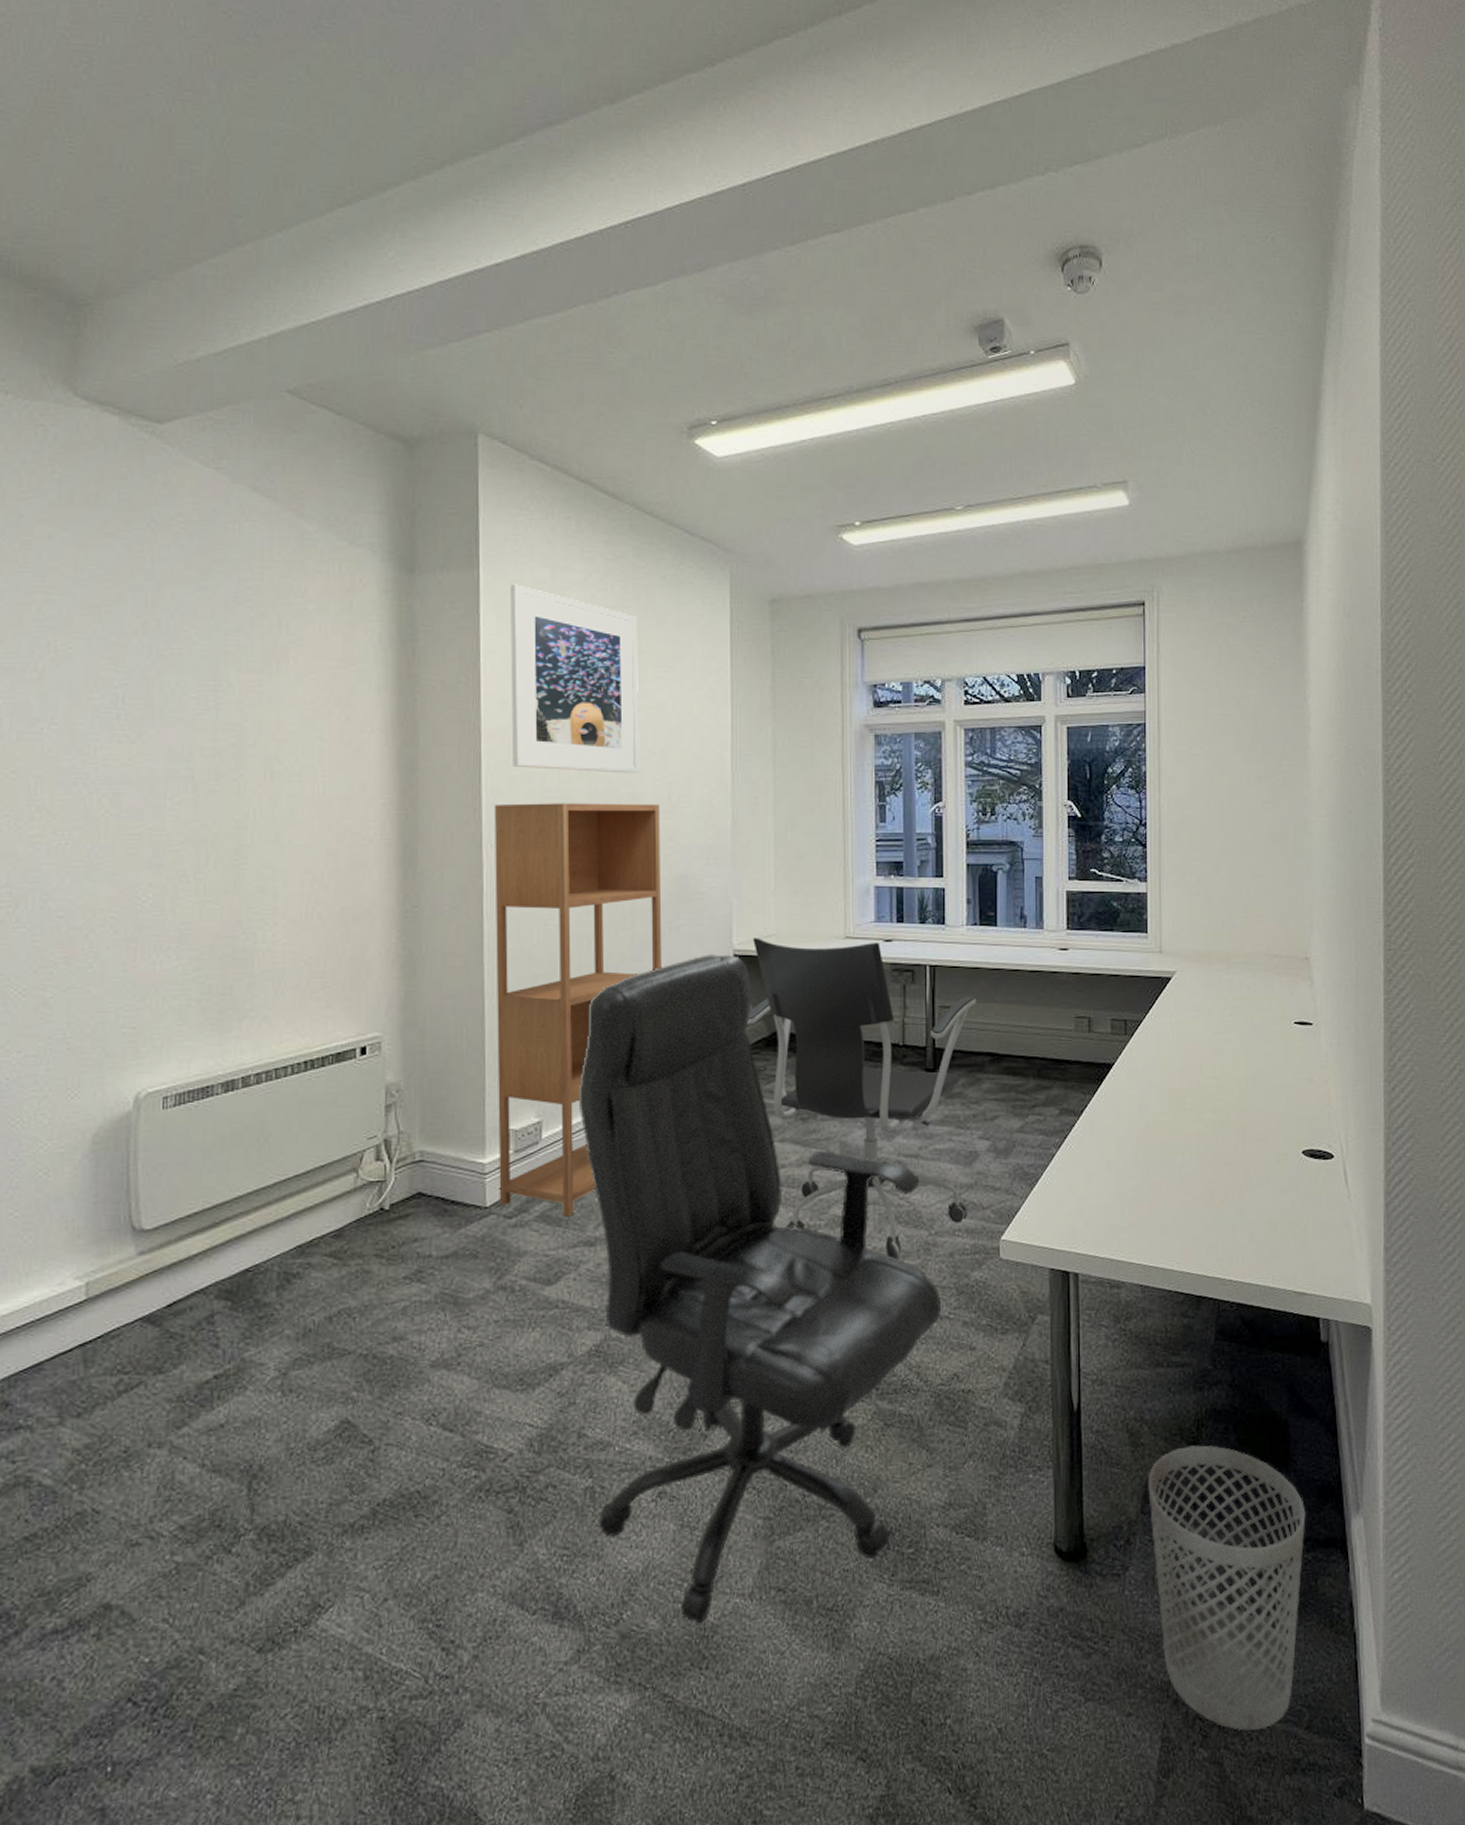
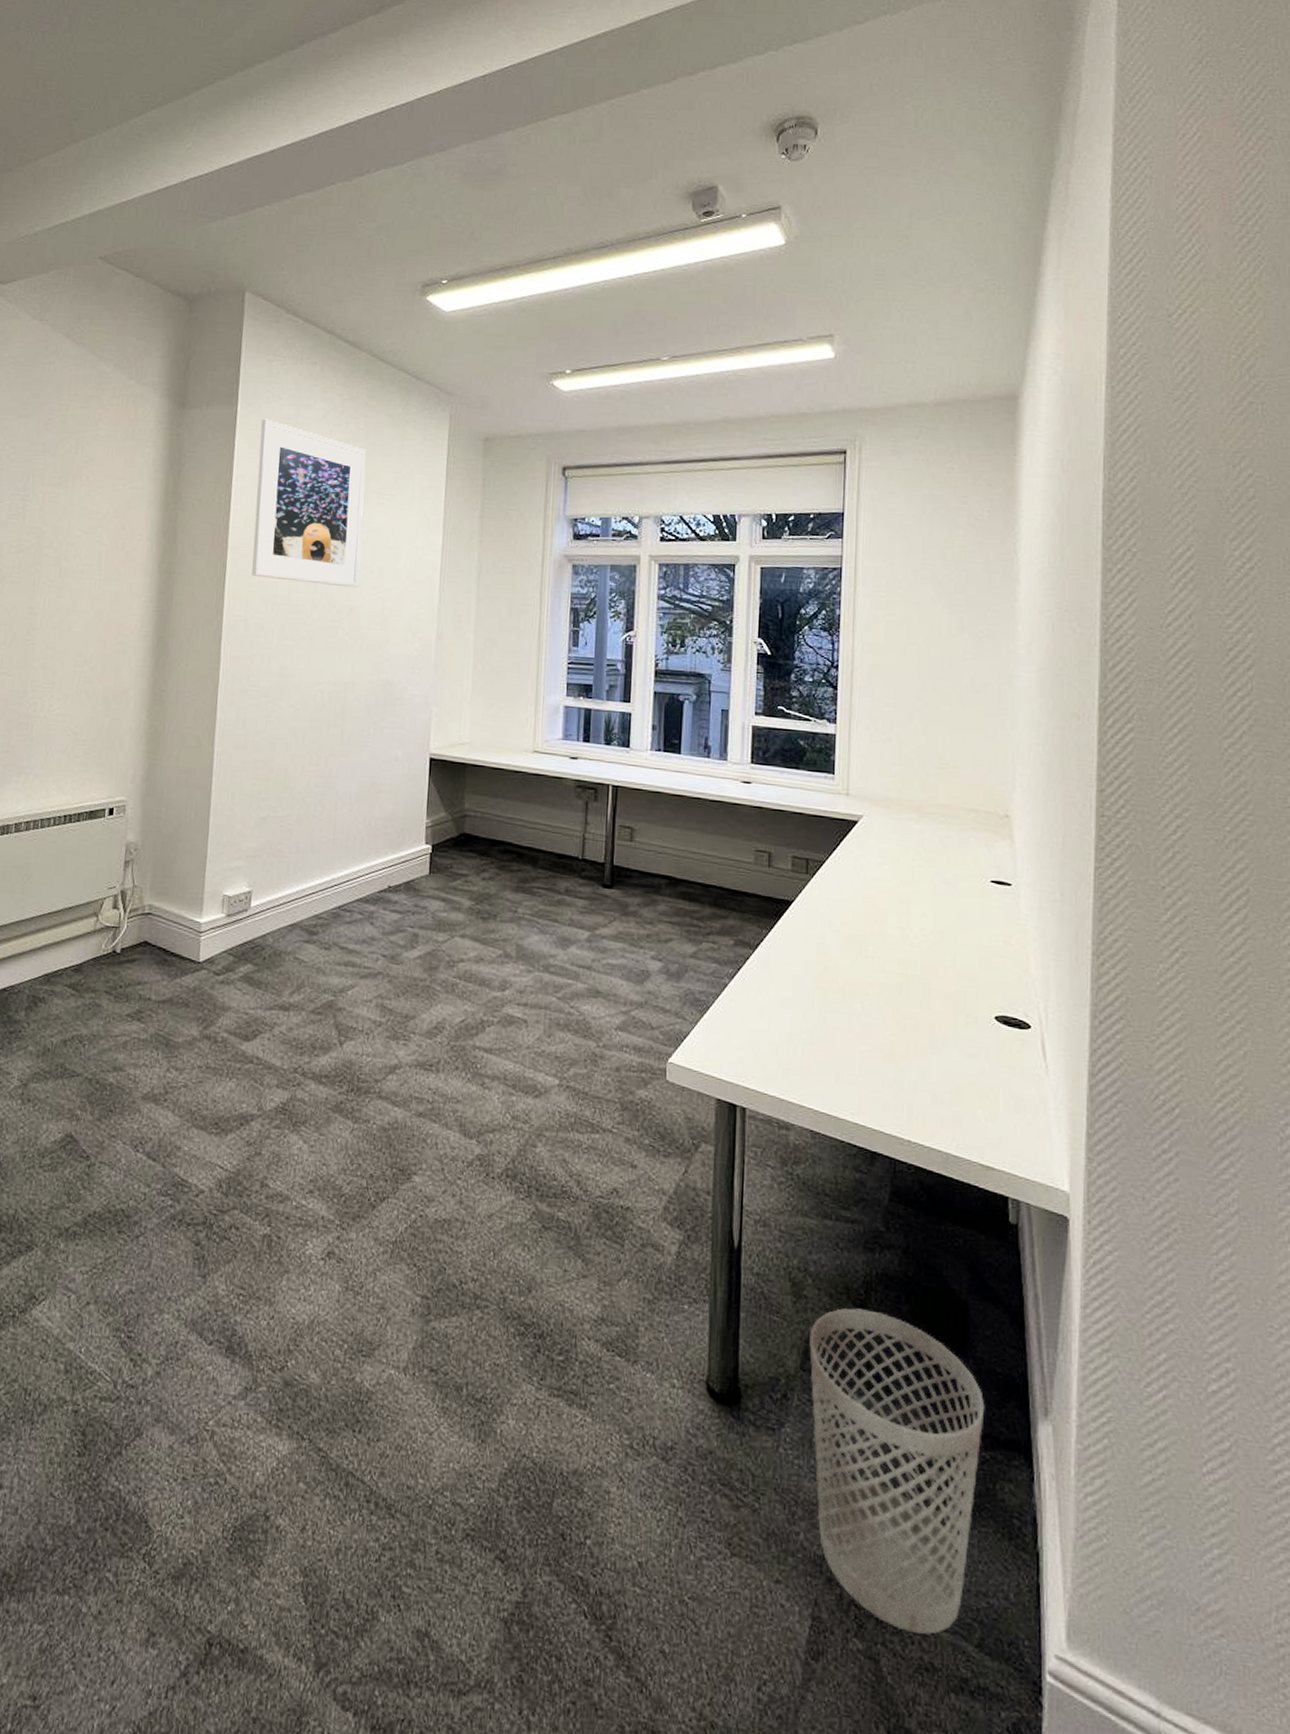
bookcase: present [493,803,662,1217] -> none [211,608,374,981]
office chair: present [578,954,942,1624] -> none [272,755,606,1387]
office chair: present [747,937,976,1259] -> none [438,744,656,1065]

